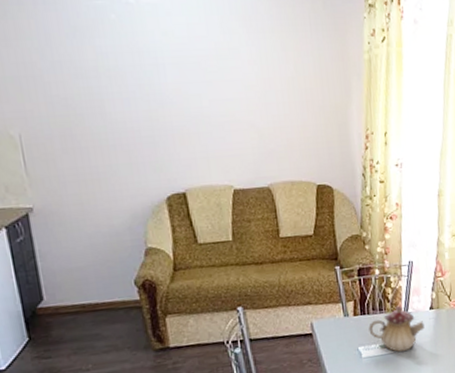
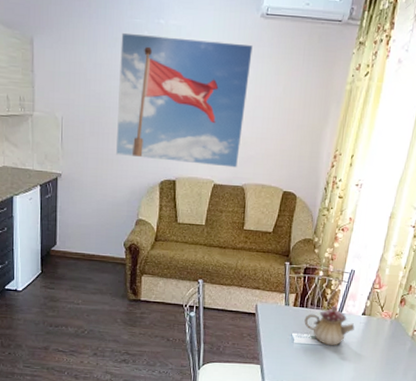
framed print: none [81,18,258,173] -> present [116,32,253,168]

